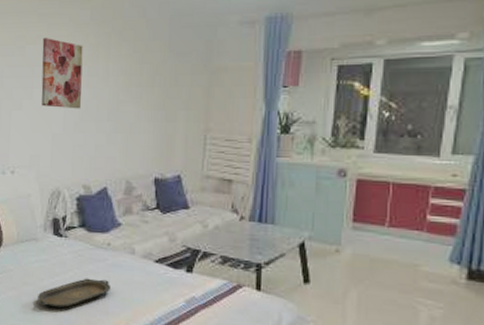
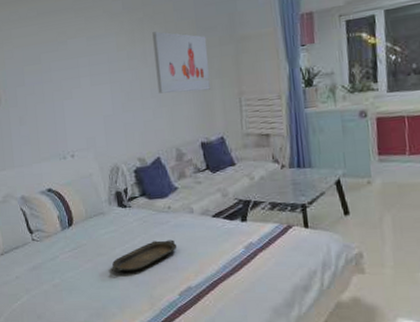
wall art: present [41,38,83,109] -> none [82,30,126,93]
wall art: none [116,49,178,121] -> present [152,31,210,94]

